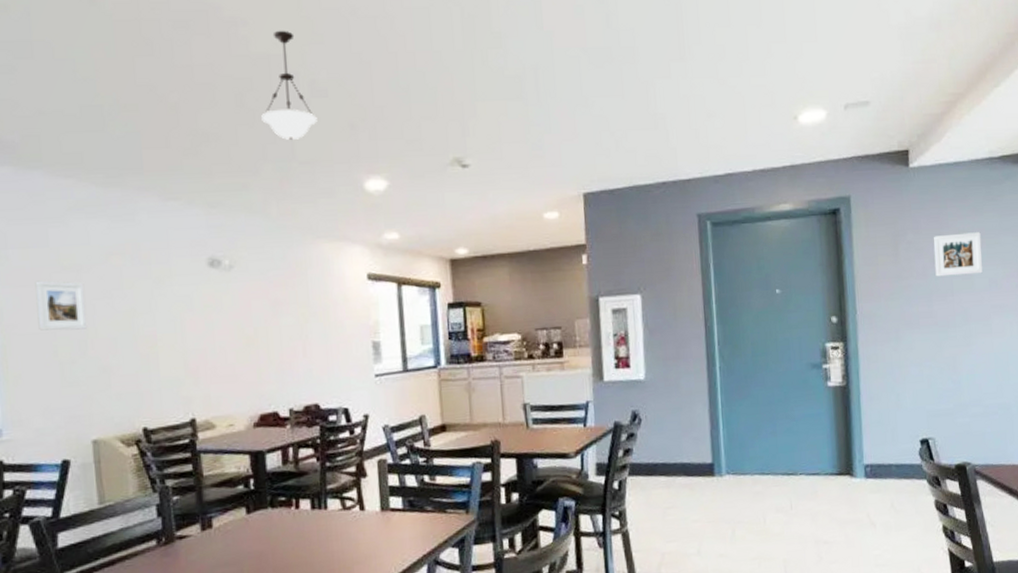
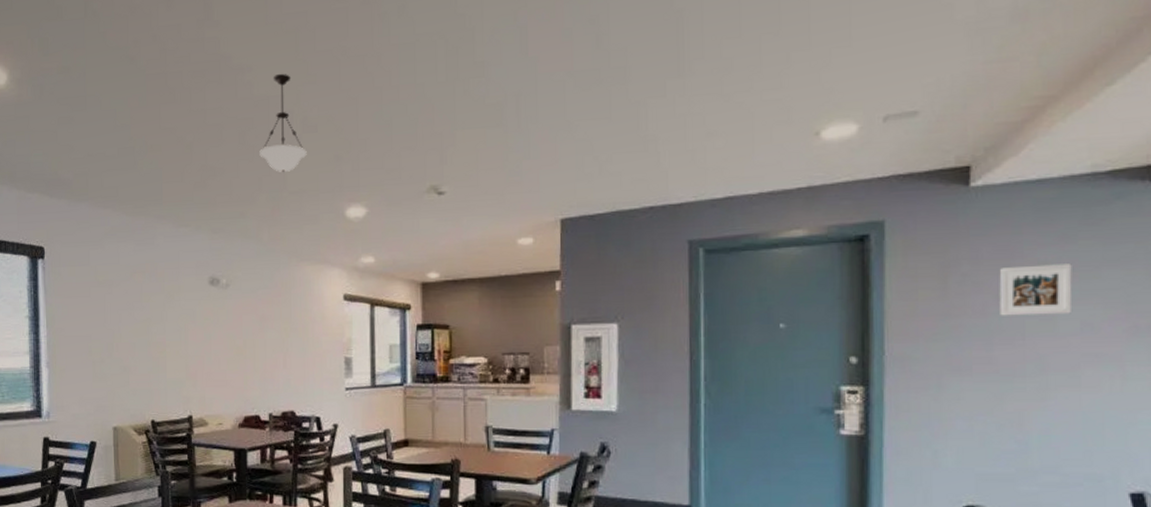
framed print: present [35,280,88,331] -> none [78,293,114,335]

